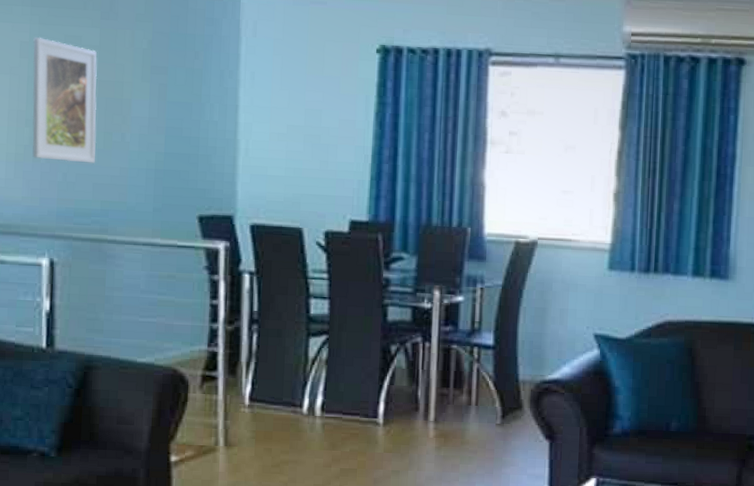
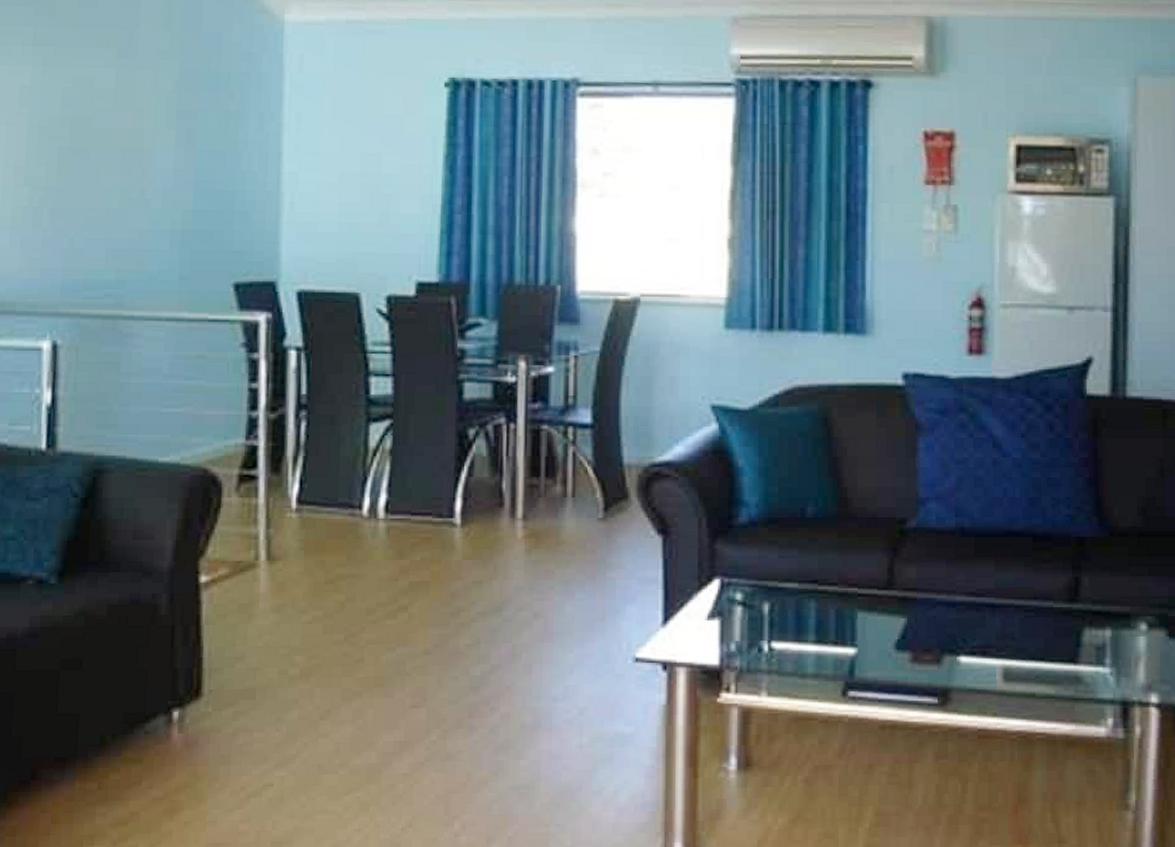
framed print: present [32,37,98,163] -> none [32,80,113,226]

